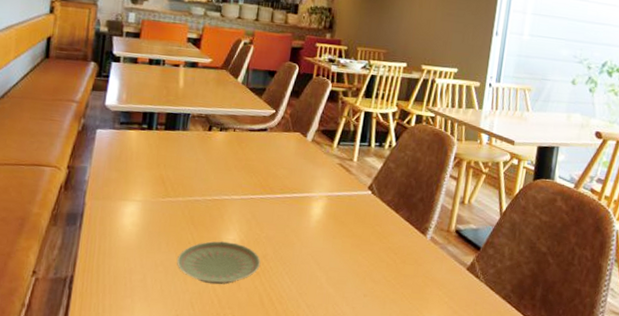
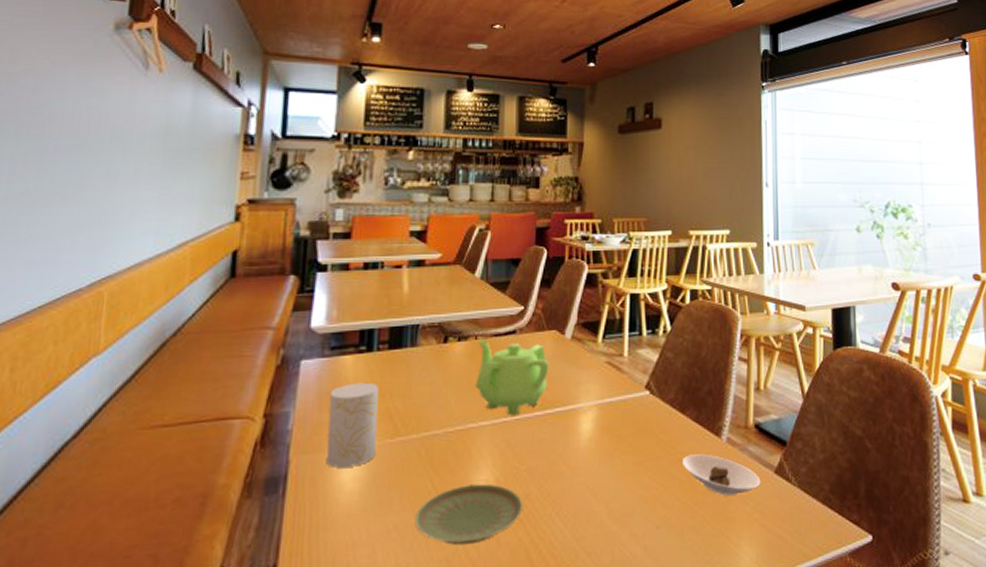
cup: none [112,152,155,215] -> present [326,382,379,468]
teapot: none [231,131,292,195] -> present [475,338,549,416]
saucer: none [391,245,454,282] -> present [683,454,761,497]

